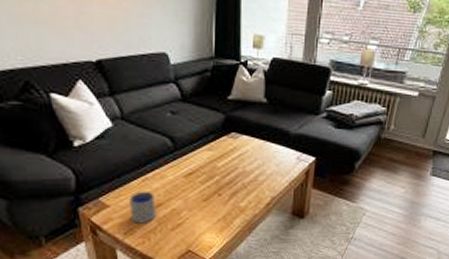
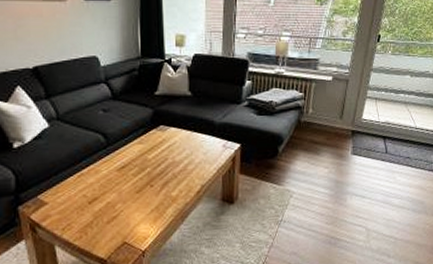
cup: present [130,191,156,224] -> none [66,186,92,219]

